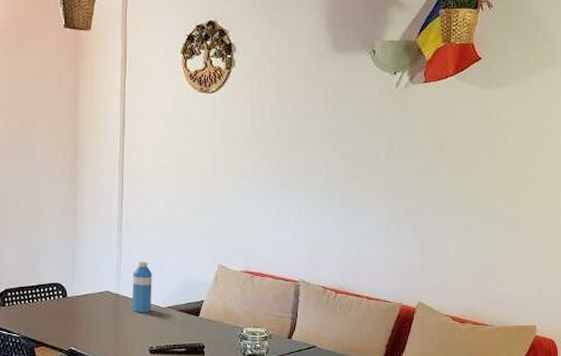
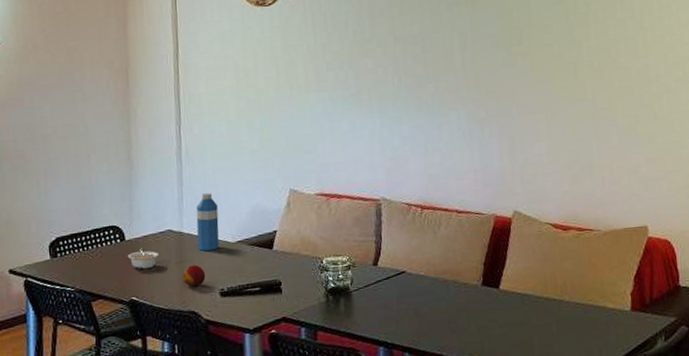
legume: none [69,305,96,323] -> present [128,248,159,269]
fruit: none [117,324,138,343] -> present [182,264,206,287]

